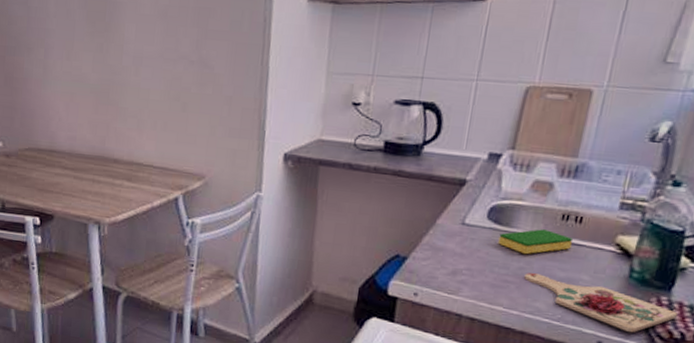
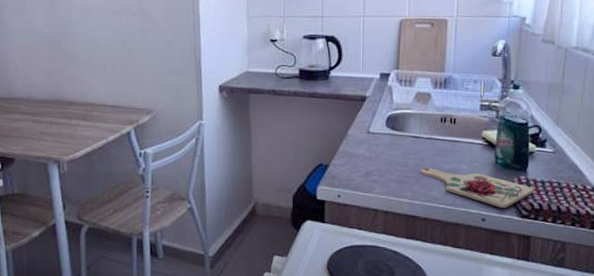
dish sponge: present [498,229,574,255] -> none [397,131,452,153]

